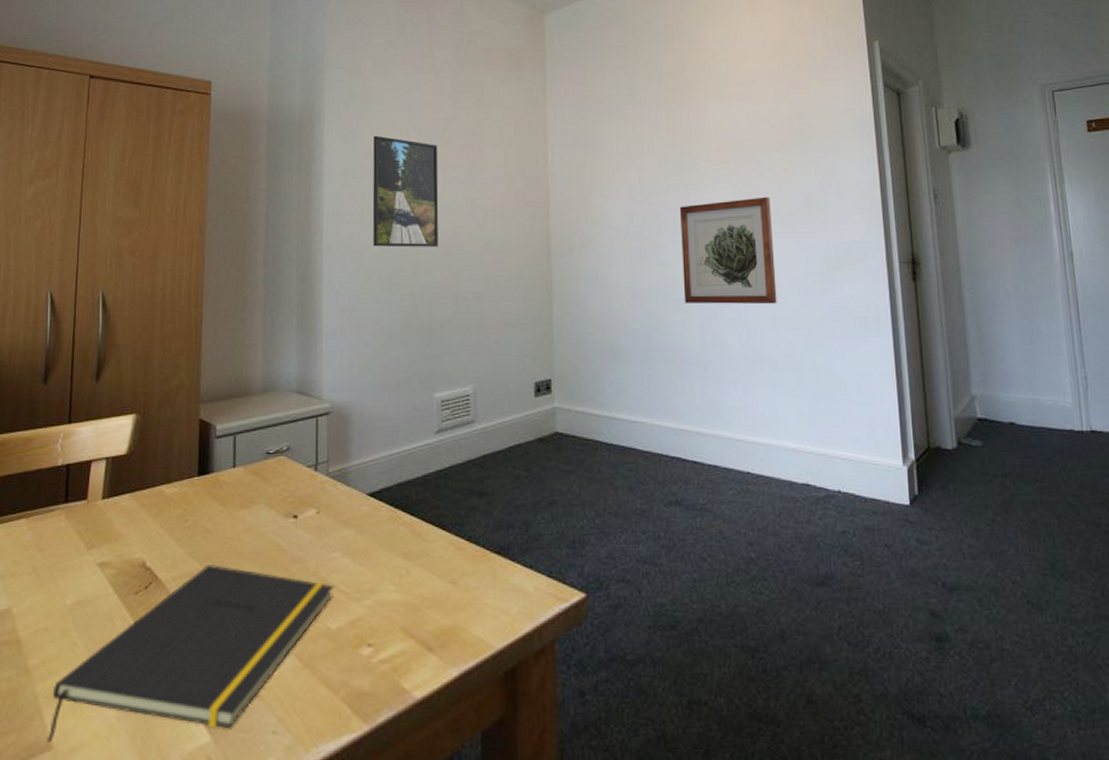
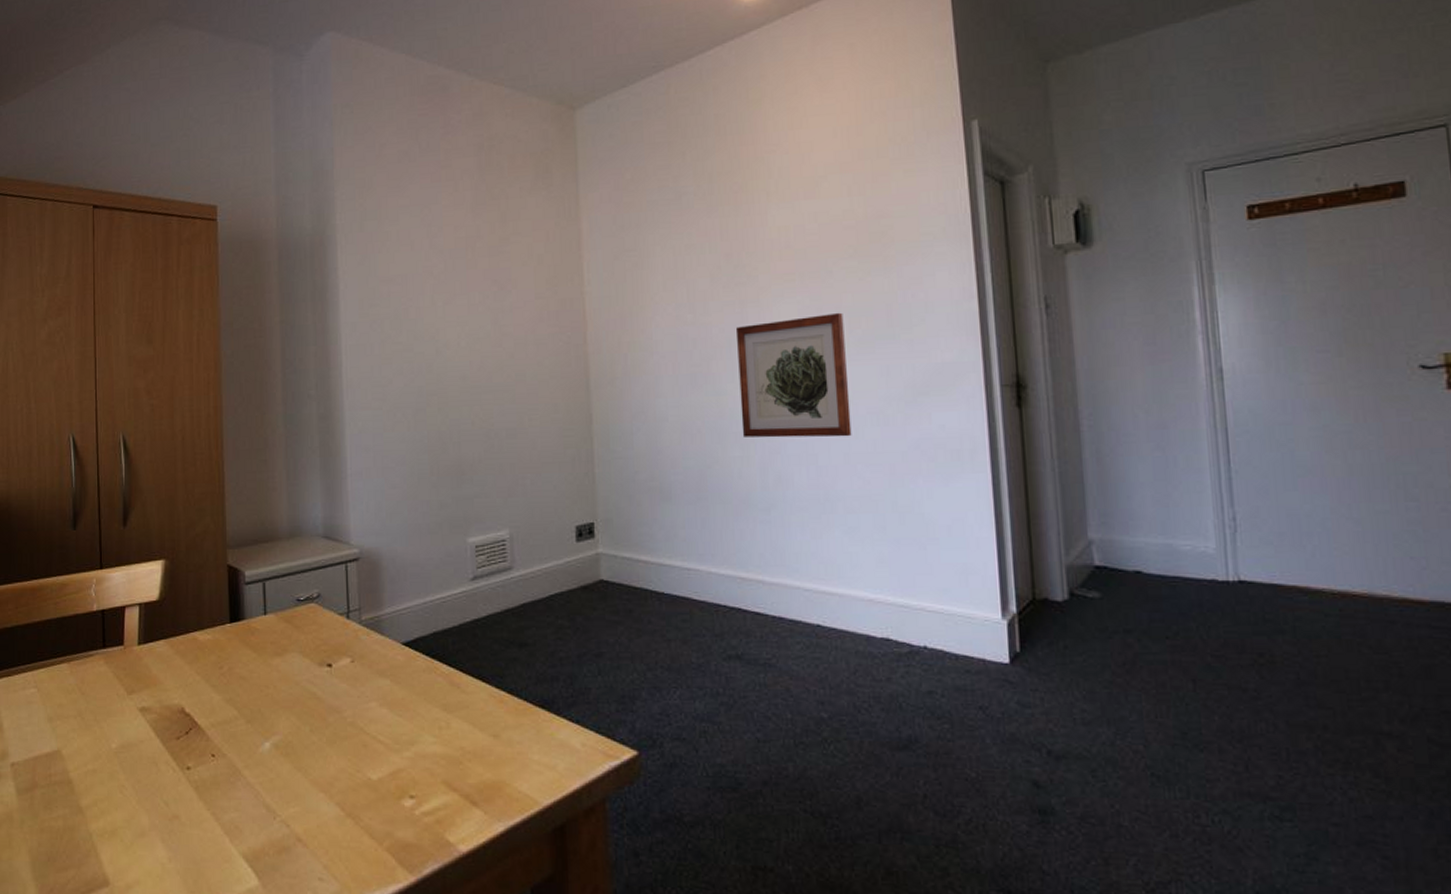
notepad: present [46,565,334,742] -> none [103,712,372,879]
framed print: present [372,135,439,248] -> none [391,258,466,381]

